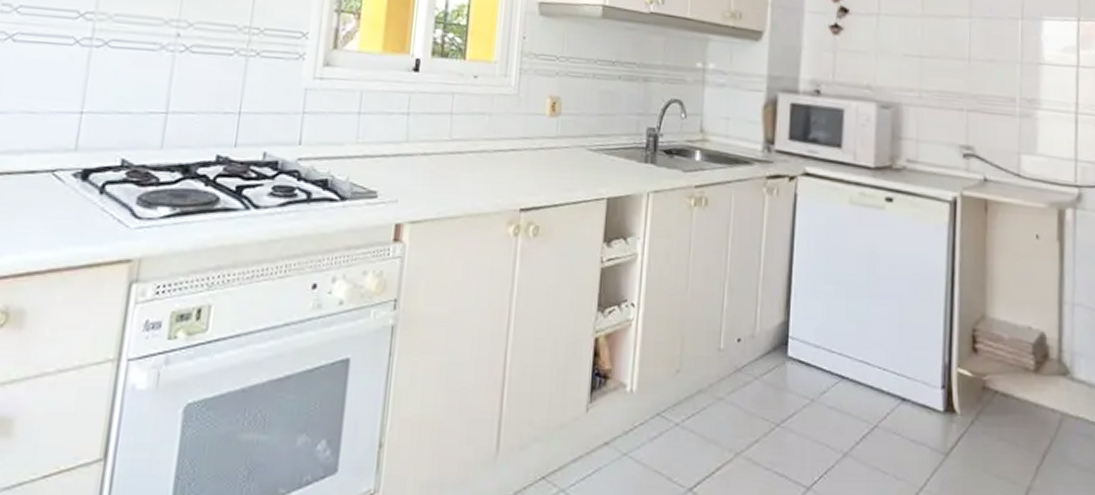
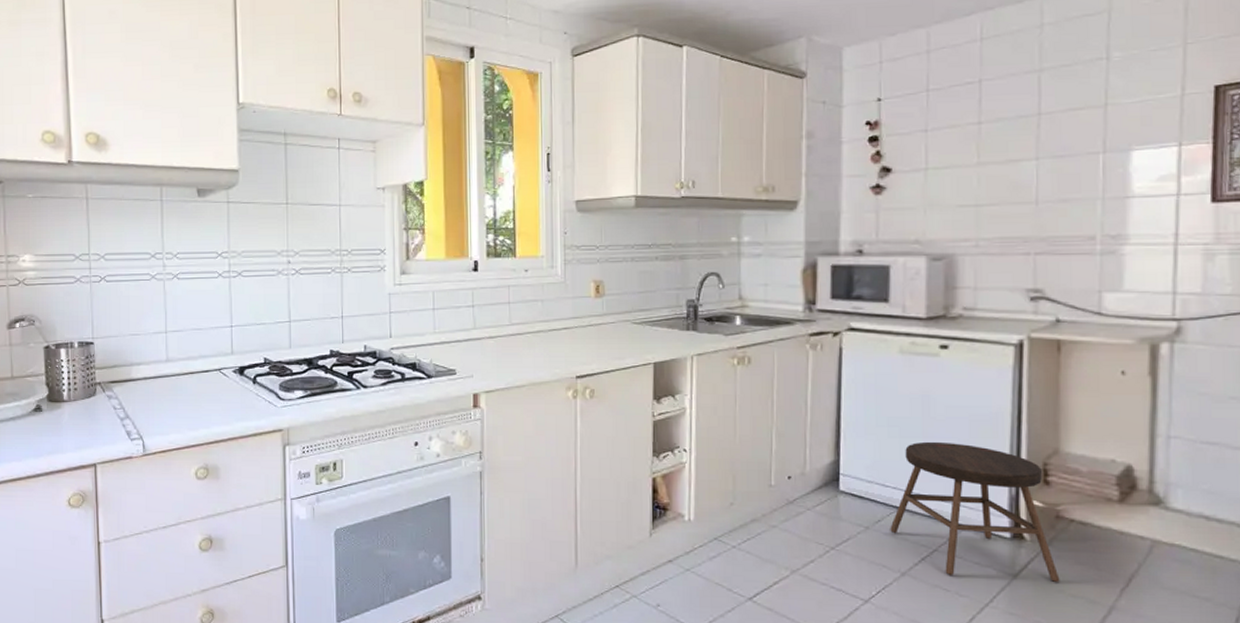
stool: none [834,302,985,460] -> present [890,441,1060,582]

